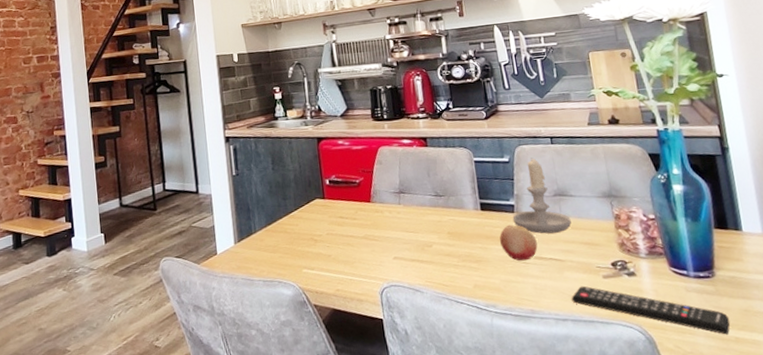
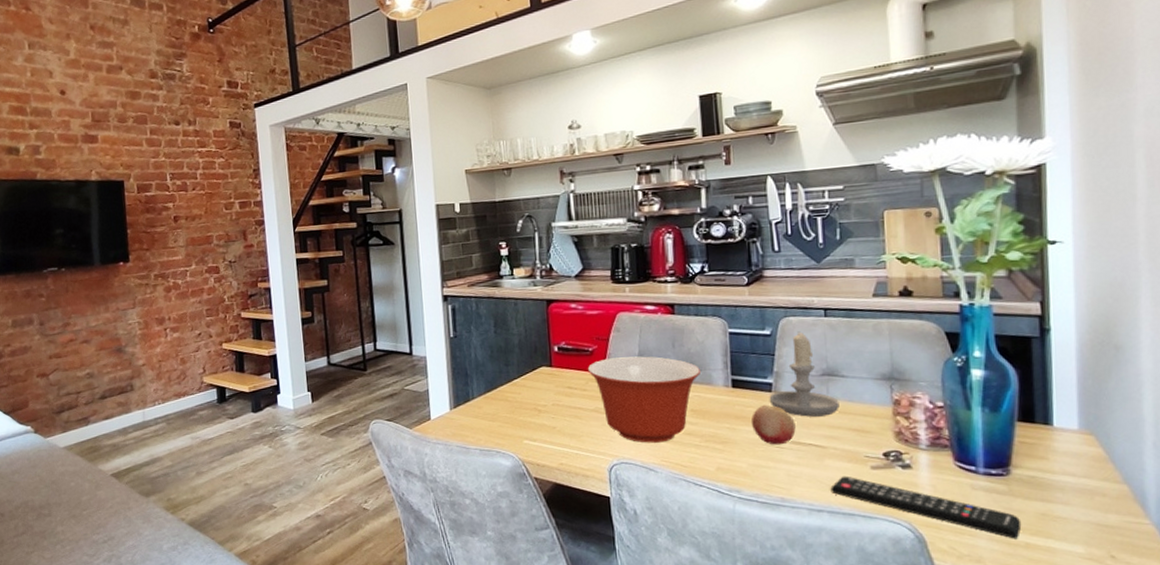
mixing bowl: none [355,185,454,266] -> present [587,356,702,443]

